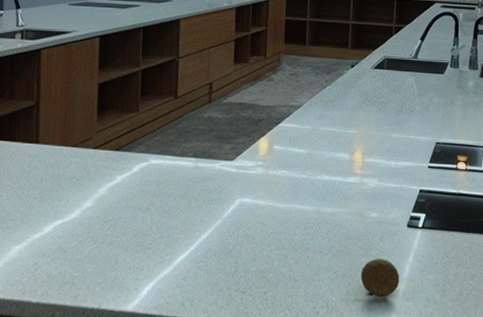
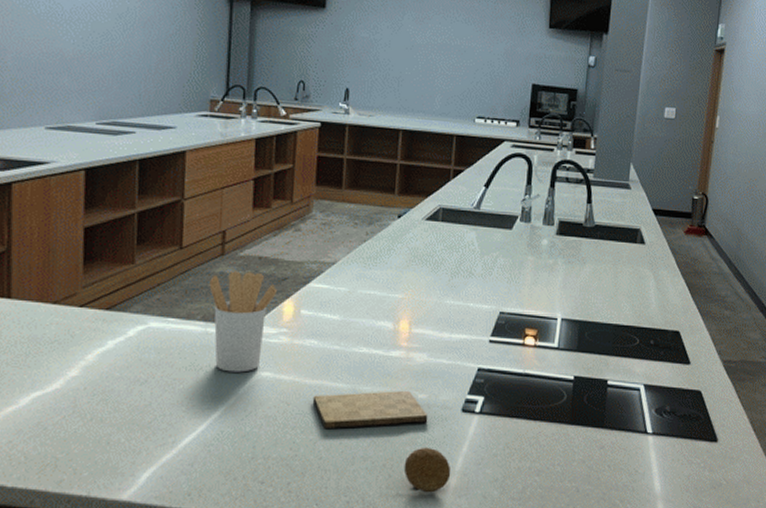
utensil holder: none [199,115,255,199] -> present [209,271,278,373]
cutting board: none [284,211,380,246] -> present [312,391,428,430]

